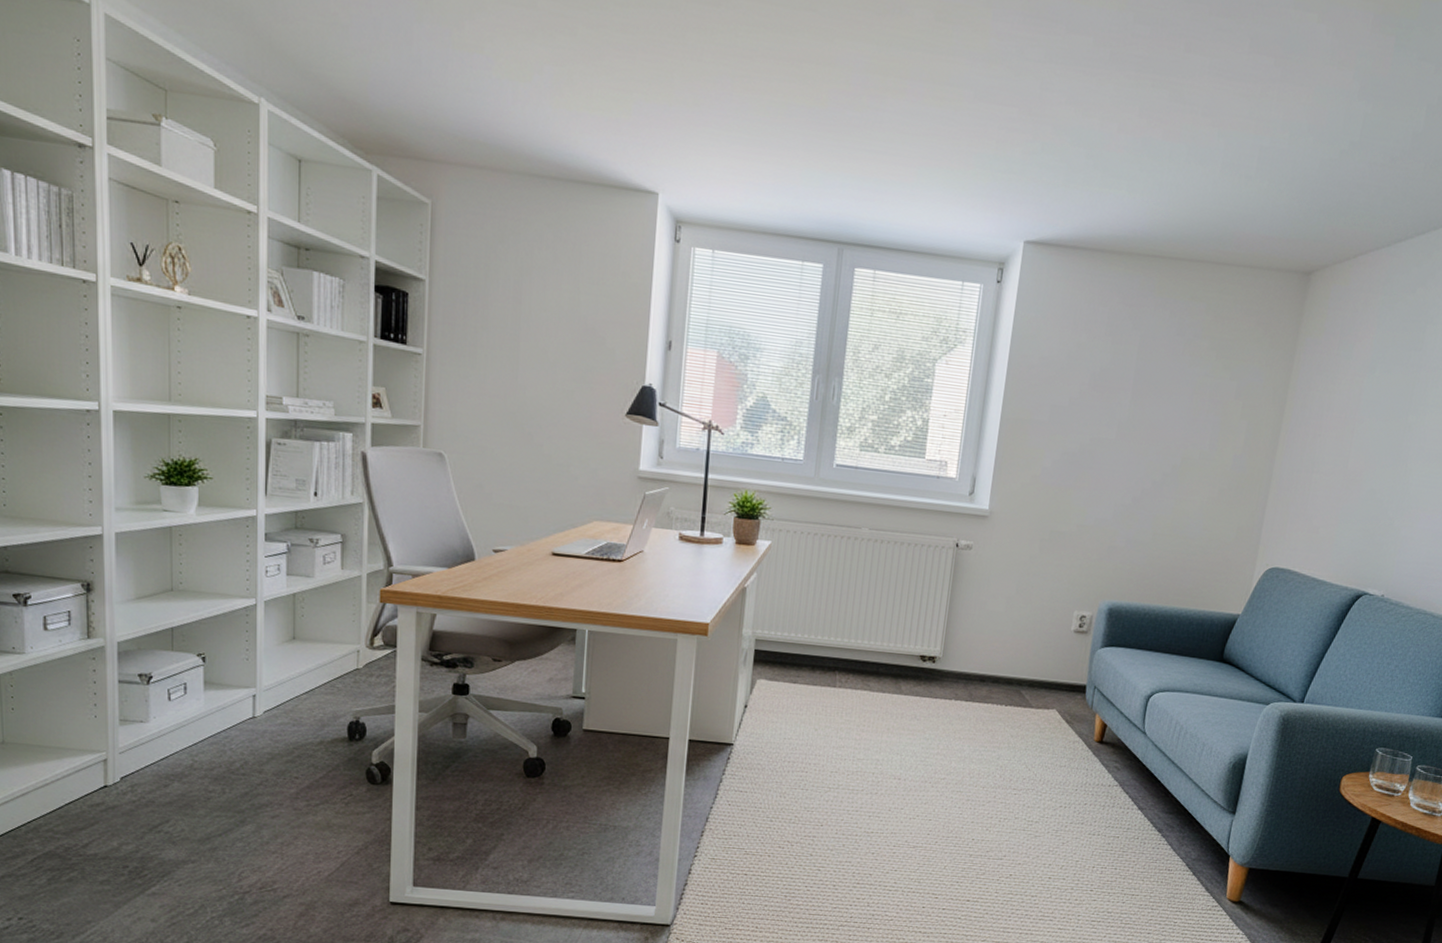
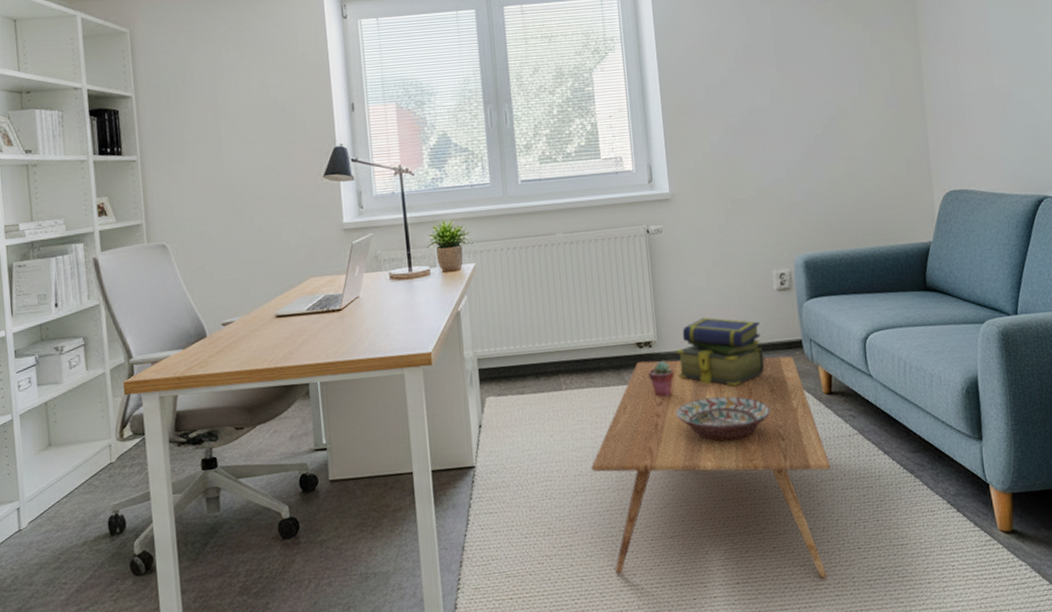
coffee table: none [849,675,1084,911] -> present [591,356,831,578]
potted succulent: none [926,678,952,714] -> present [648,361,674,397]
decorative bowl: none [944,722,1039,769] -> present [675,396,770,442]
stack of books: none [955,643,1049,717] -> present [676,317,765,386]

